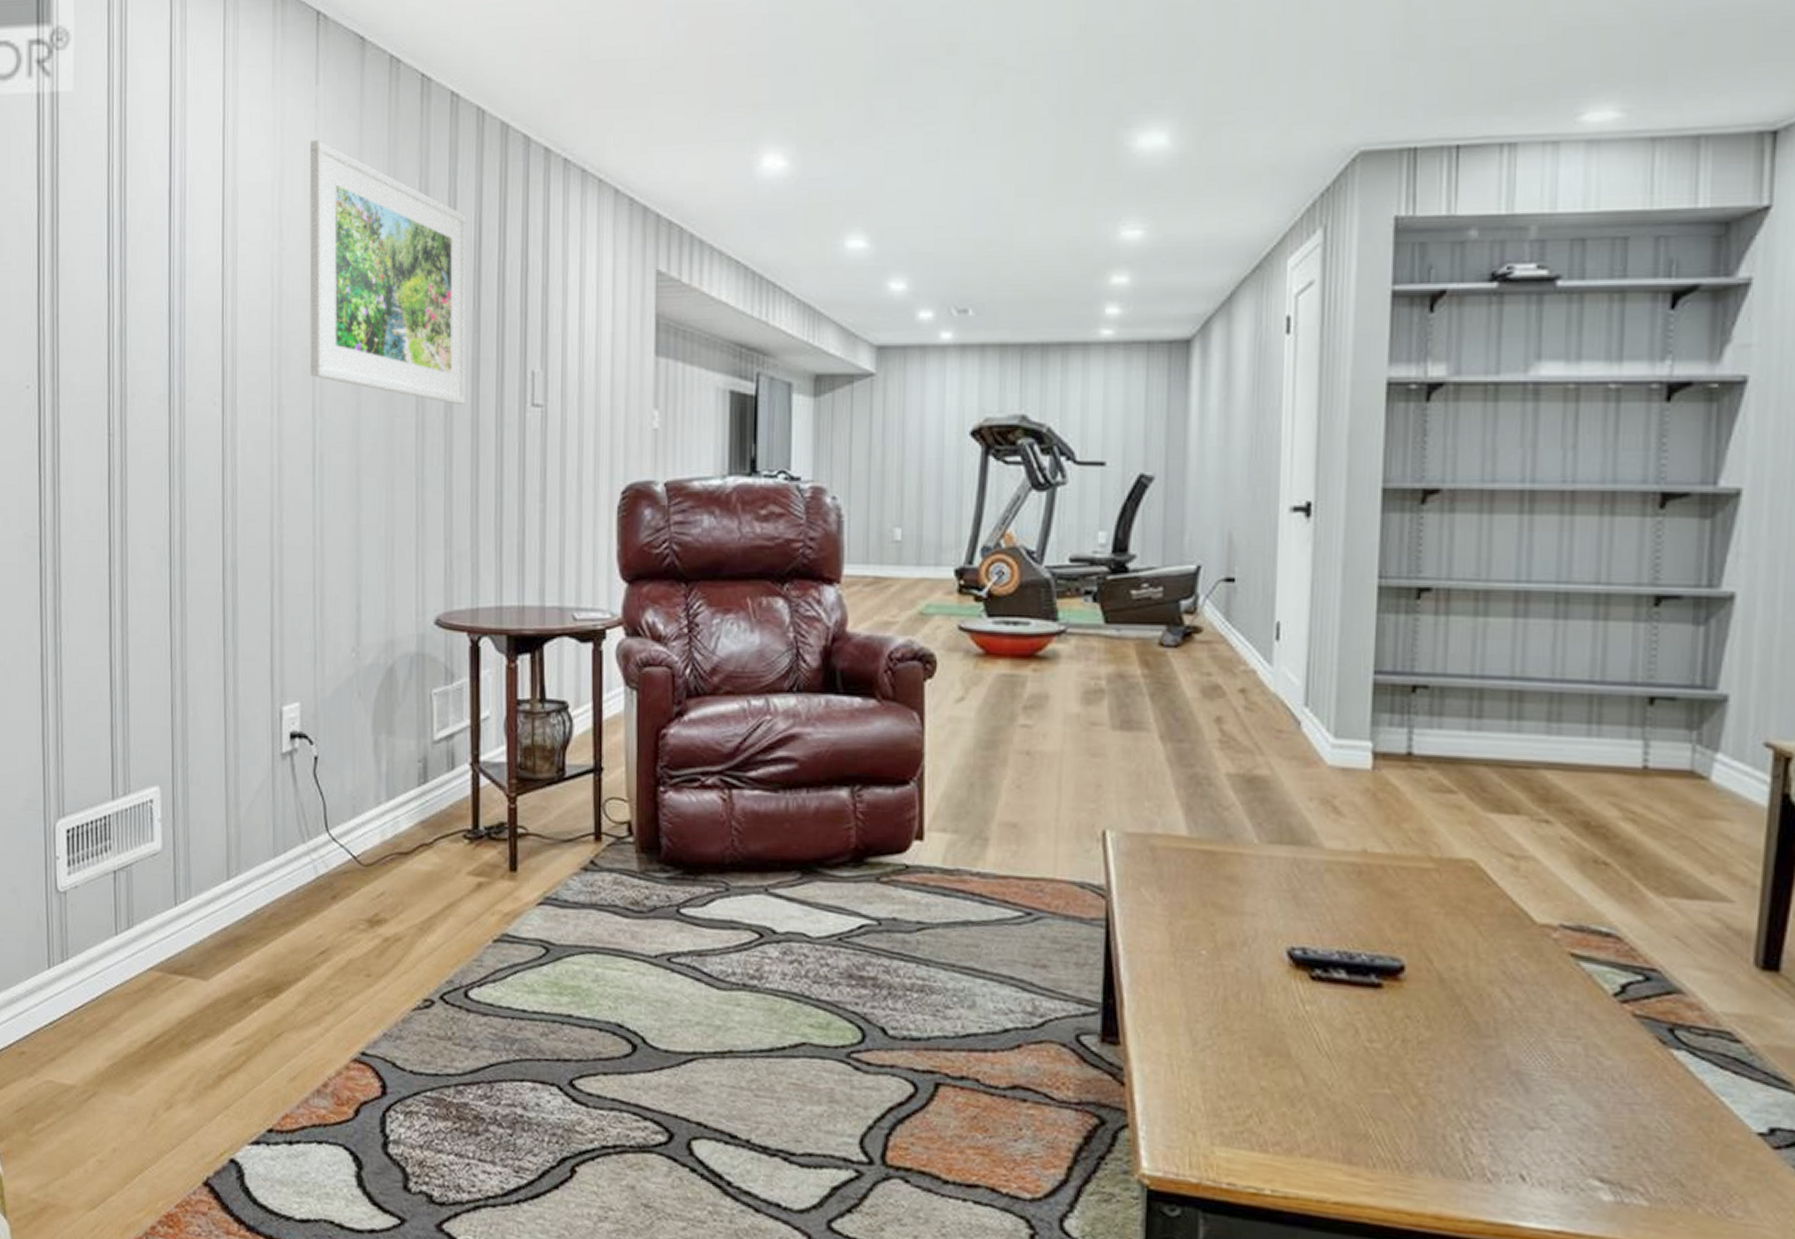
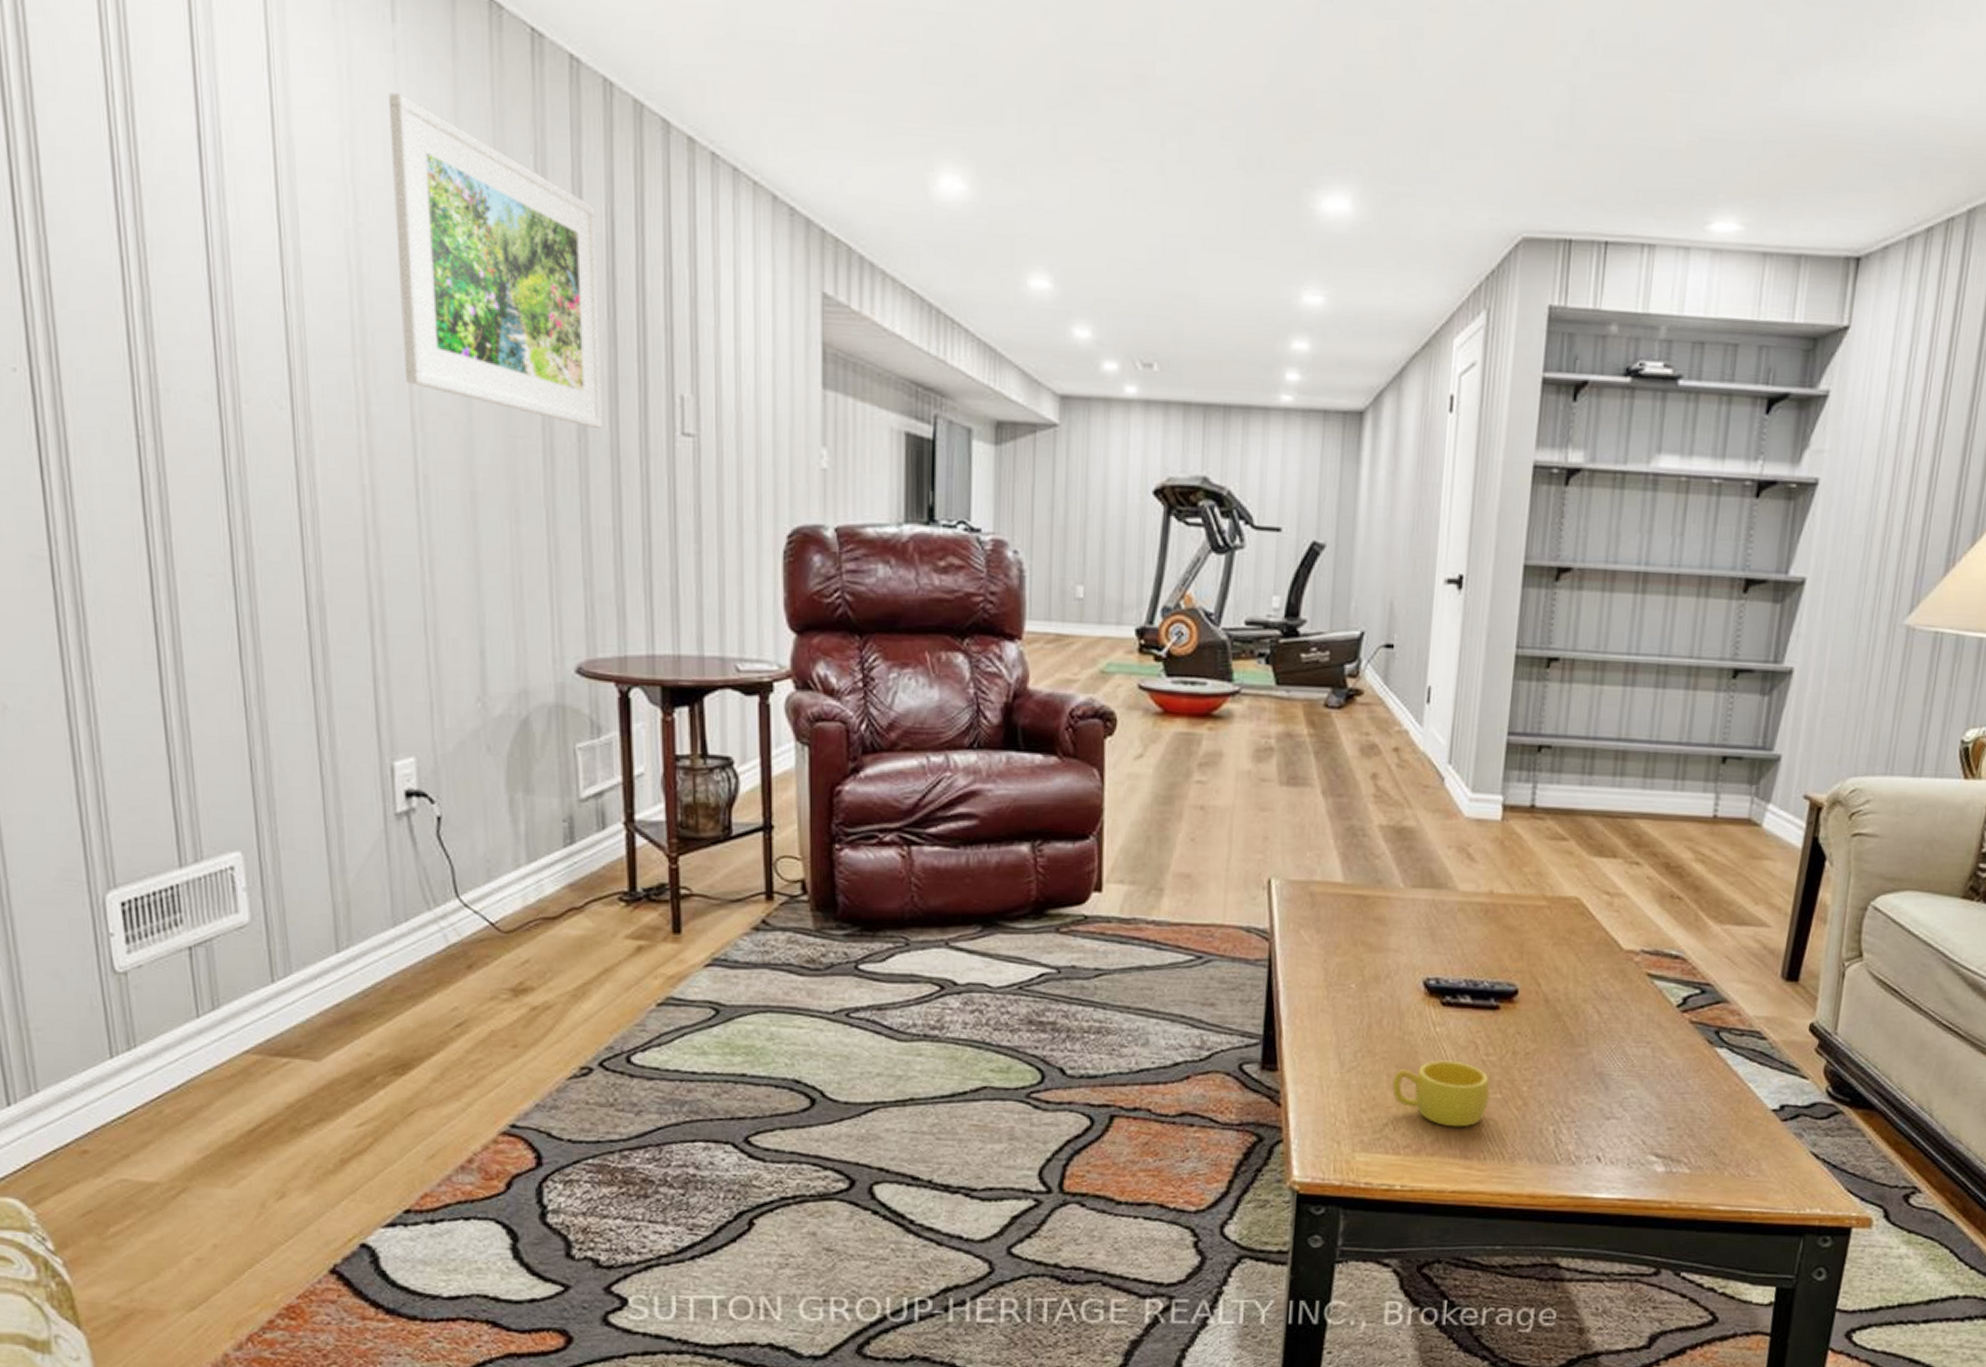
cup: none [1254,1044,1377,1127] -> present [1391,1060,1490,1127]

